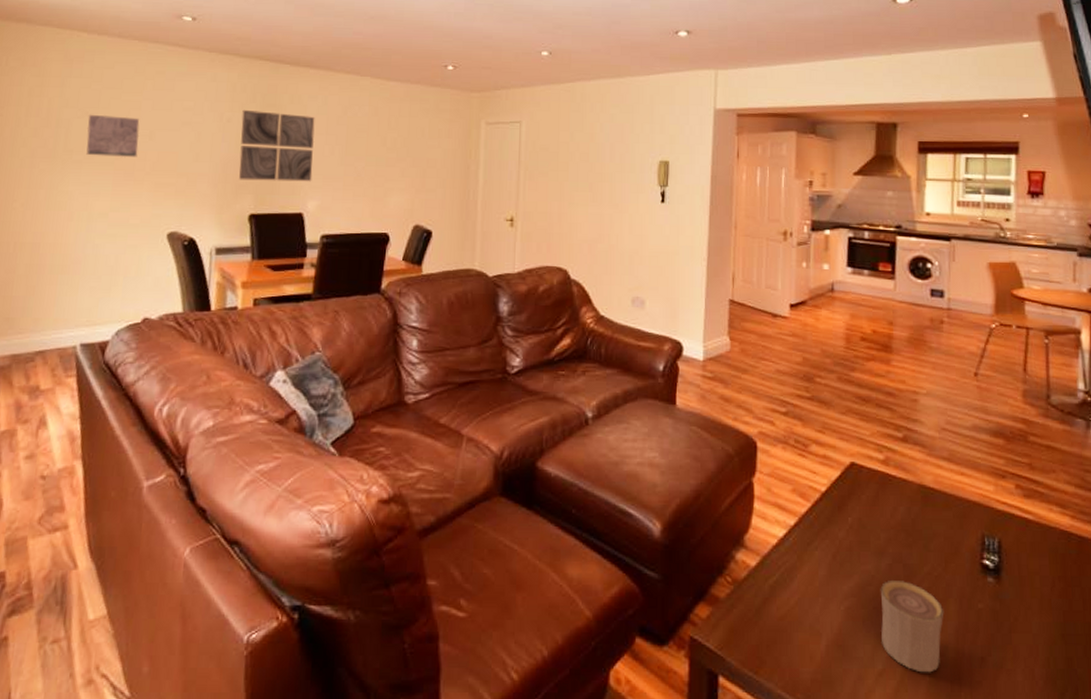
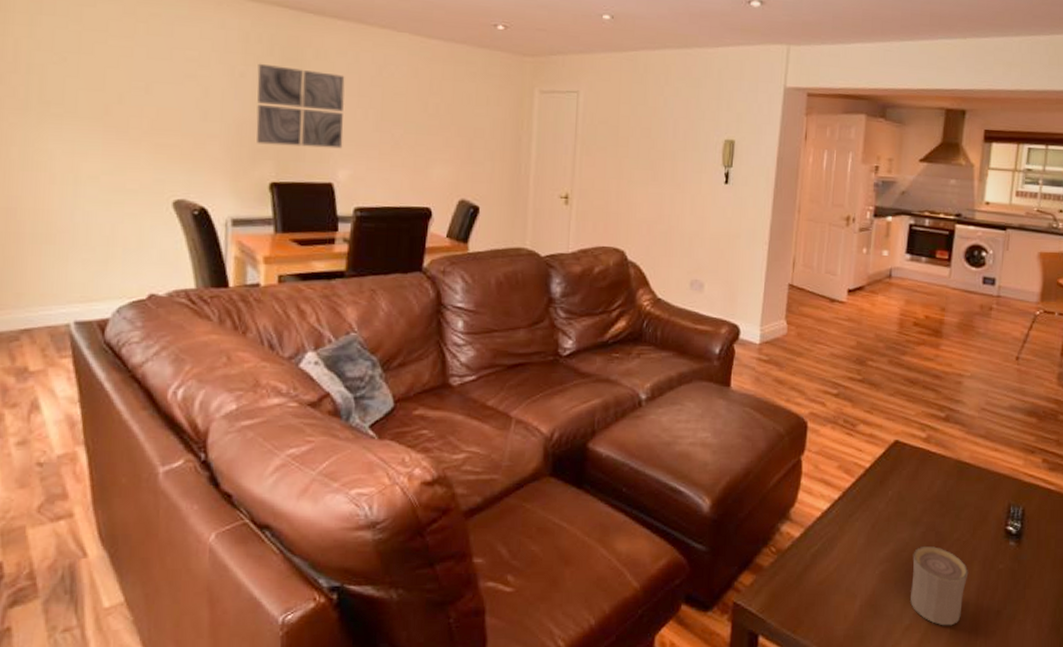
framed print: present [86,114,140,158] -> none [66,60,133,114]

